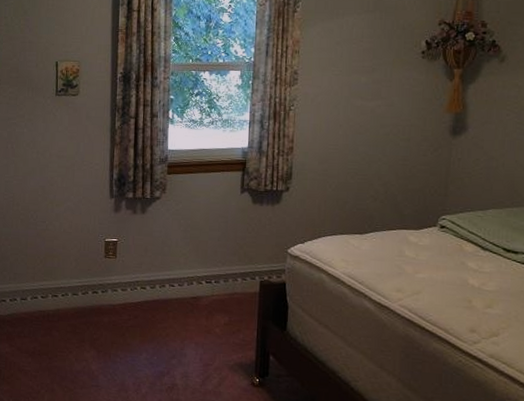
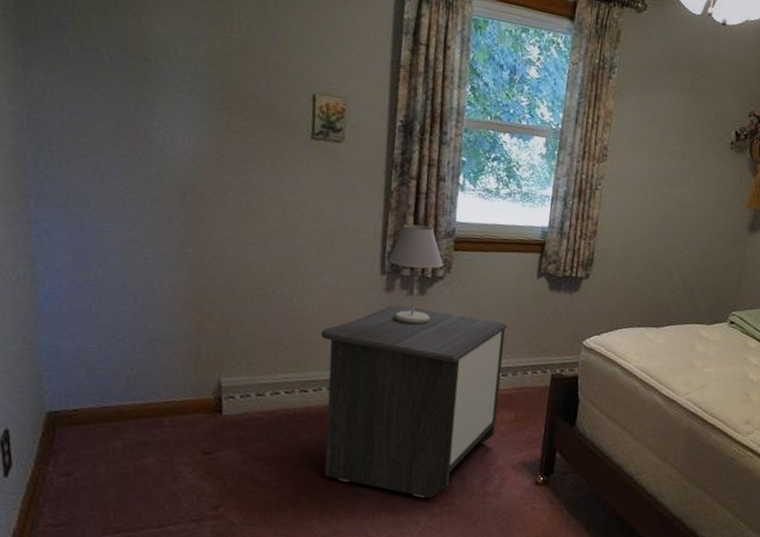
nightstand: none [67,222,217,393] -> present [321,305,507,498]
table lamp: none [115,155,159,239] -> present [388,224,444,325]

